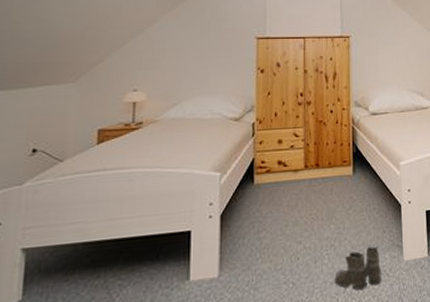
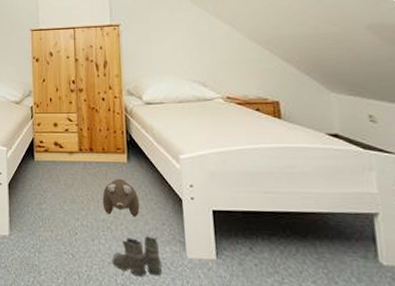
plush toy: none [327,191,363,231] -> present [102,178,140,217]

